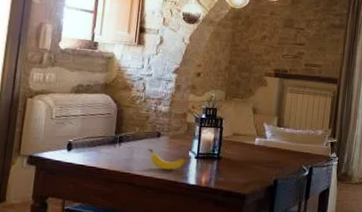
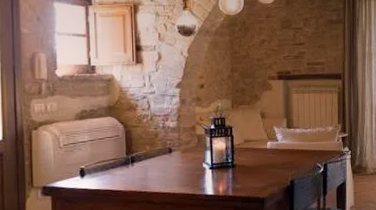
banana: present [148,148,186,170] -> none [161,165,201,184]

